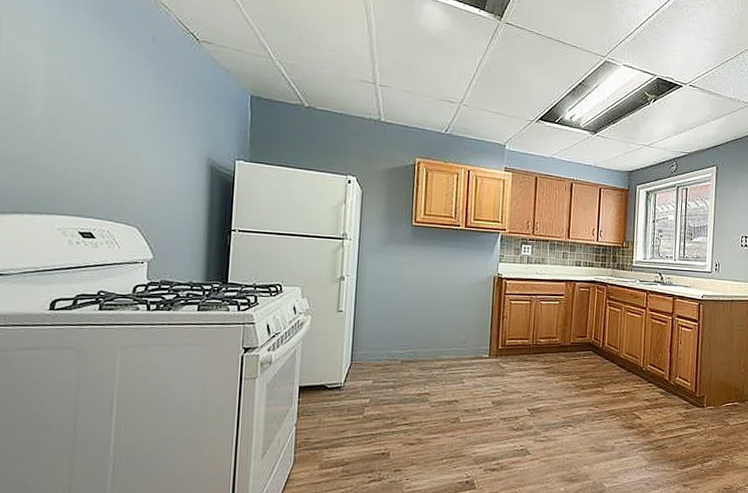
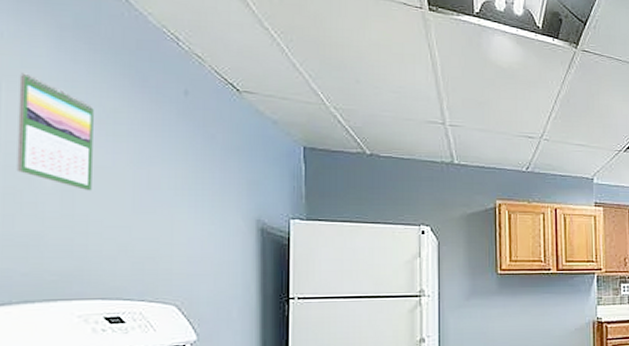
calendar: none [12,12,77,121] -> present [16,73,94,191]

